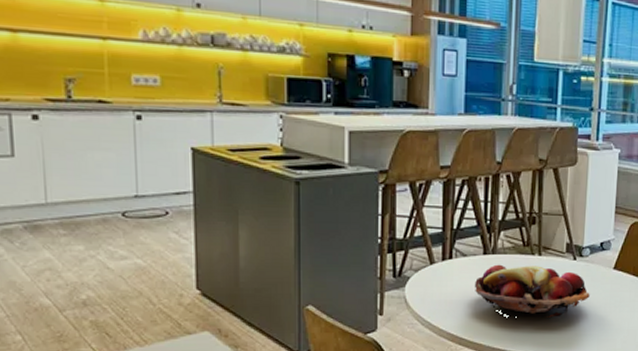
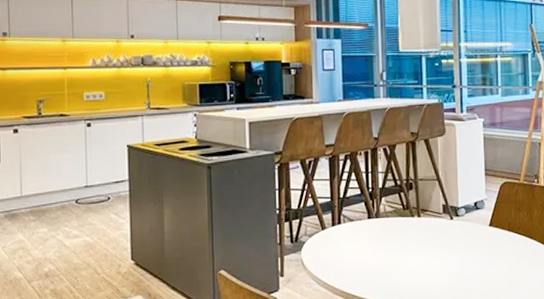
fruit basket: present [475,264,590,318] -> none [362,226,469,274]

